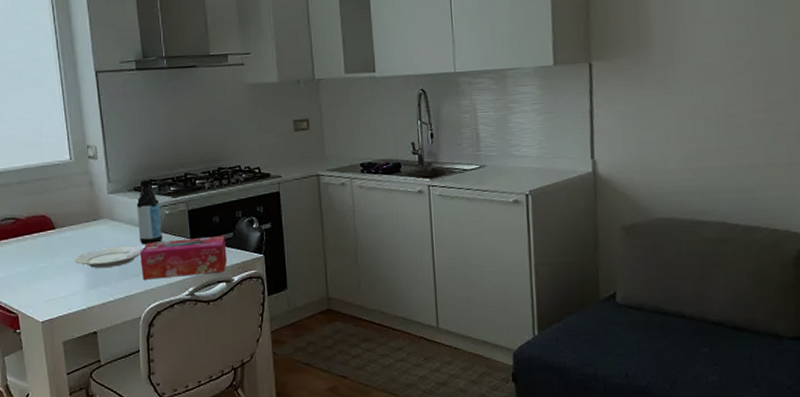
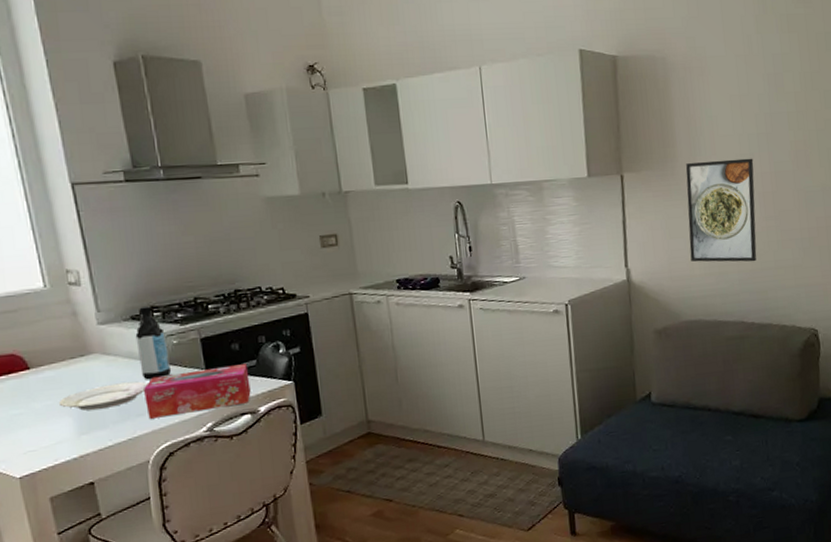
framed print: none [661,44,743,158] -> present [686,158,757,262]

